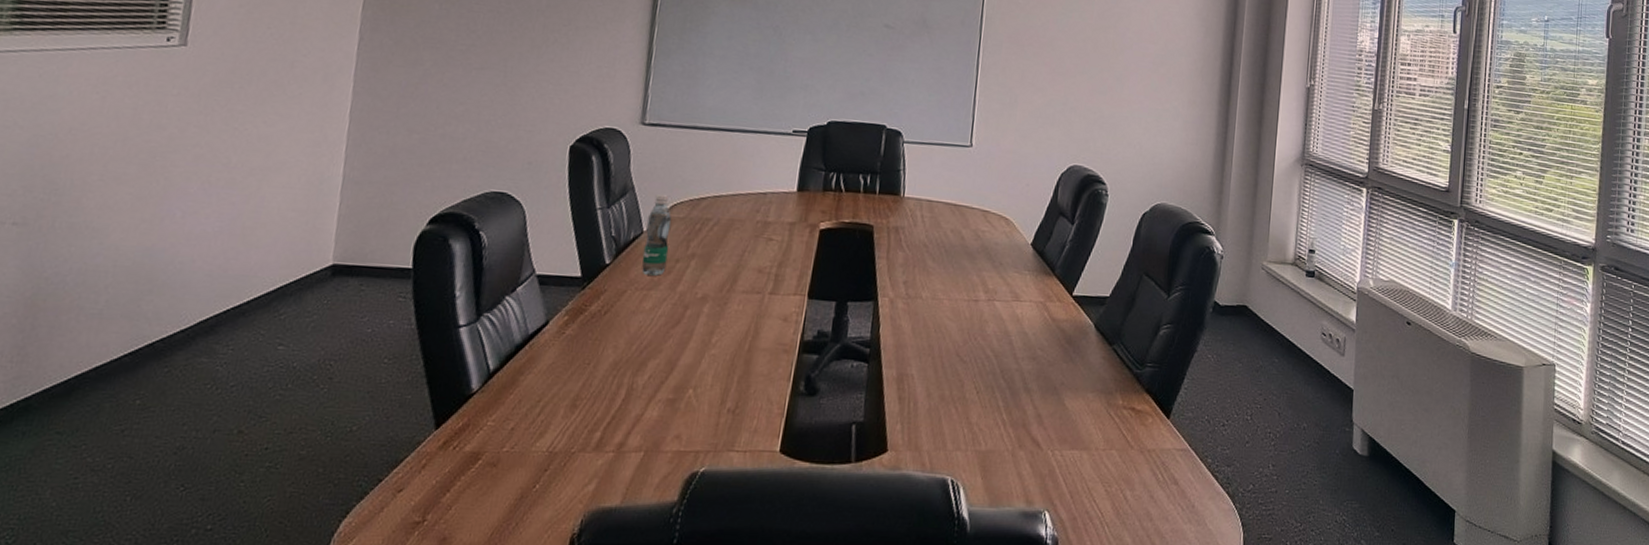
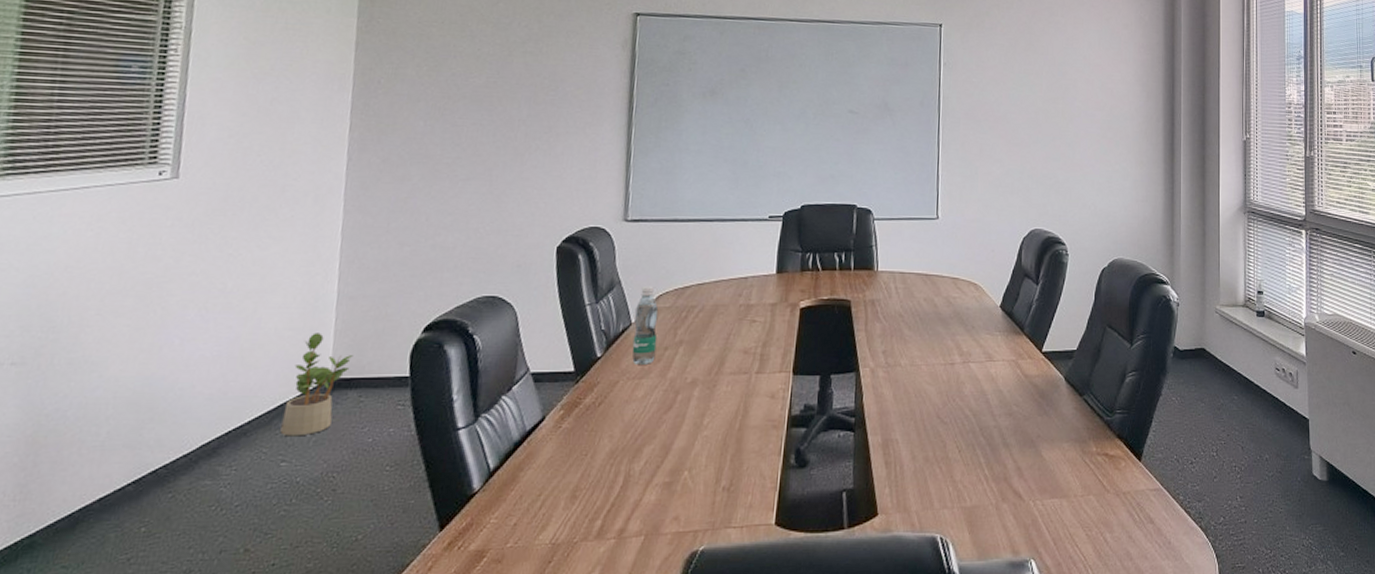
potted plant: none [279,216,356,321] -> present [280,333,354,437]

